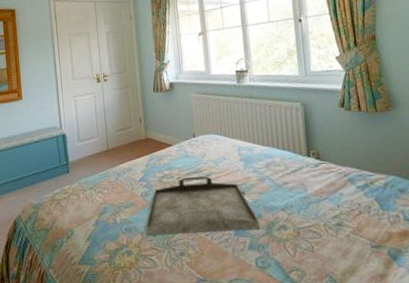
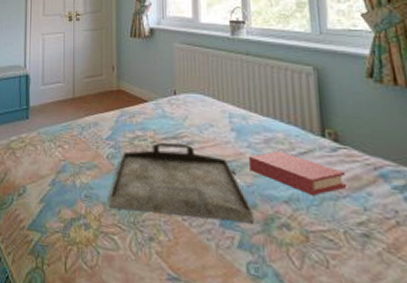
book: none [255,172,325,202] -> present [249,151,346,196]

